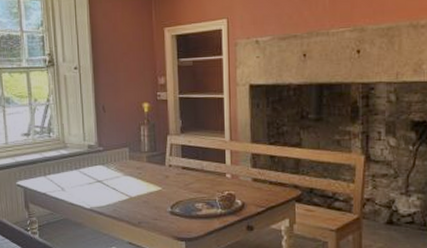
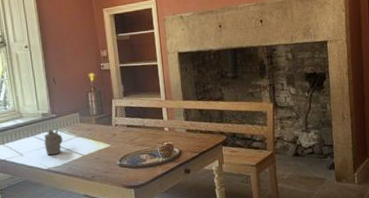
teapot: none [88,163,109,194] -> present [44,129,63,156]

